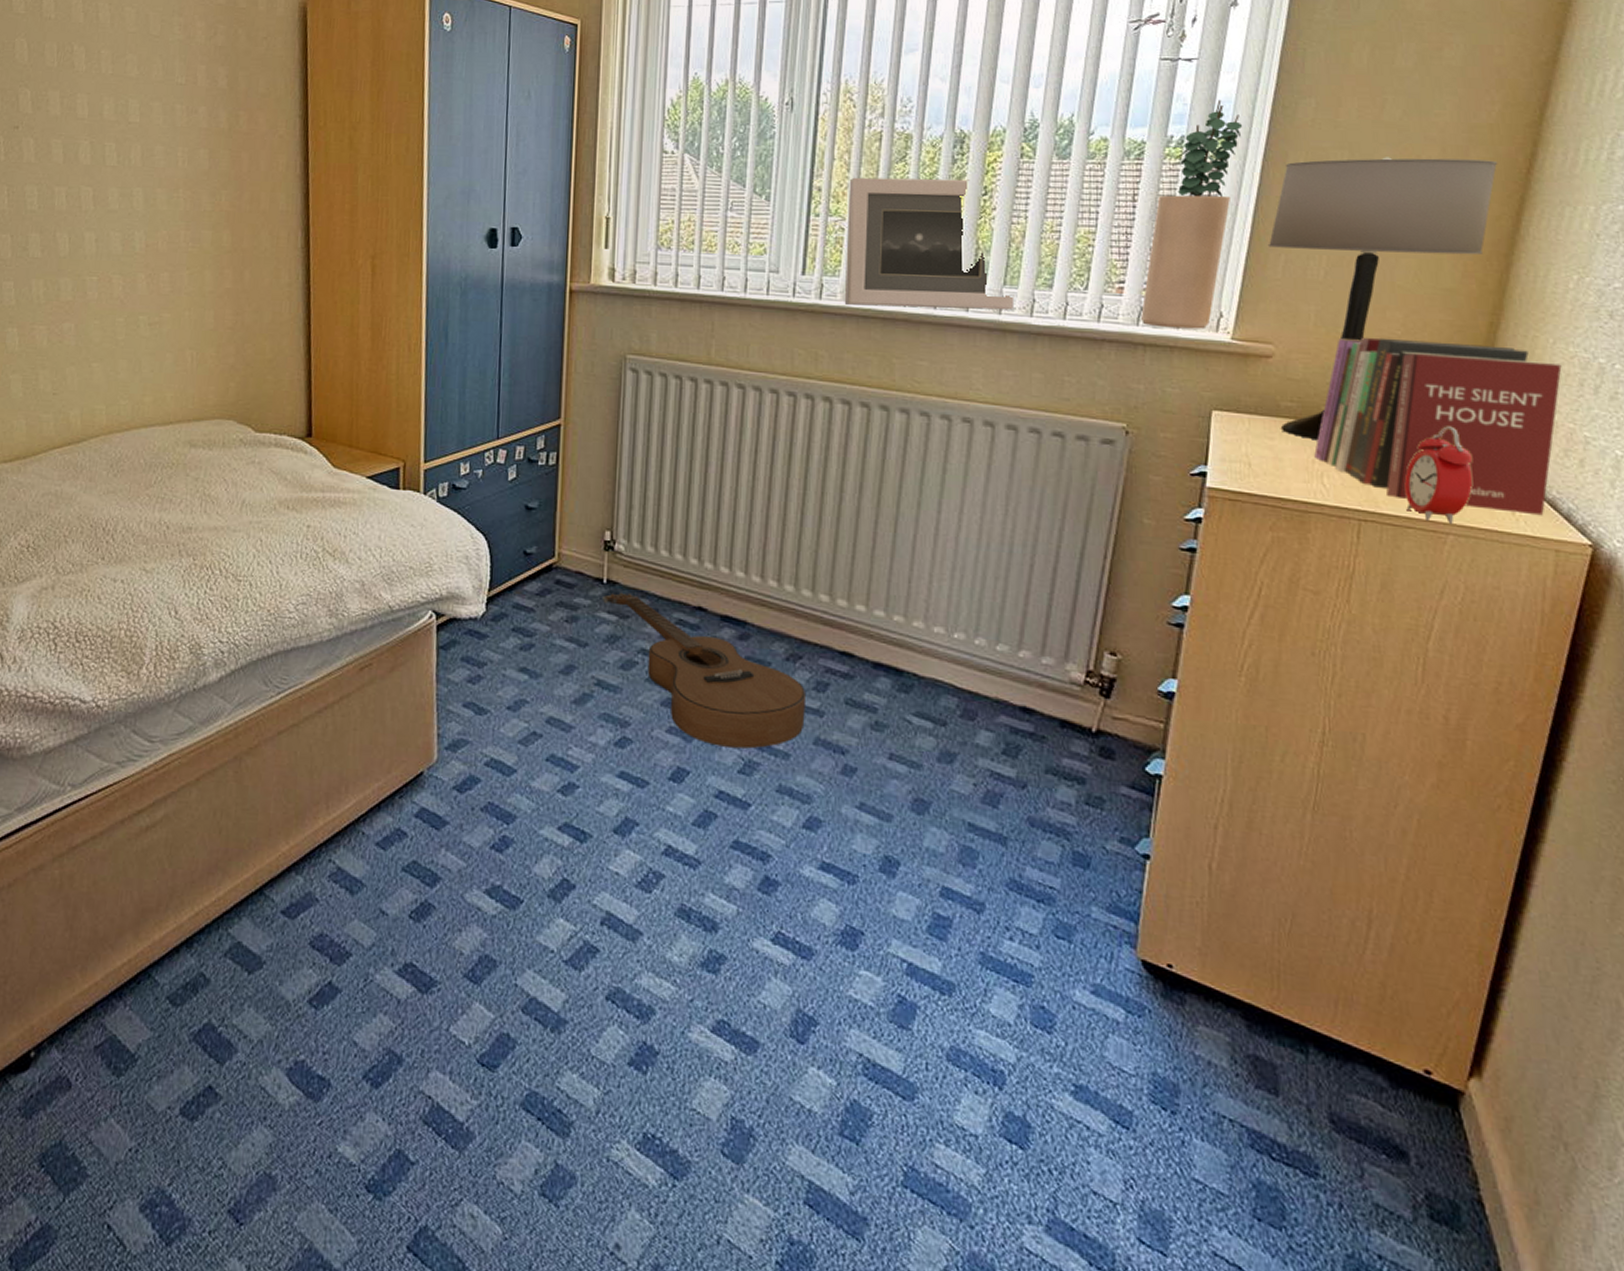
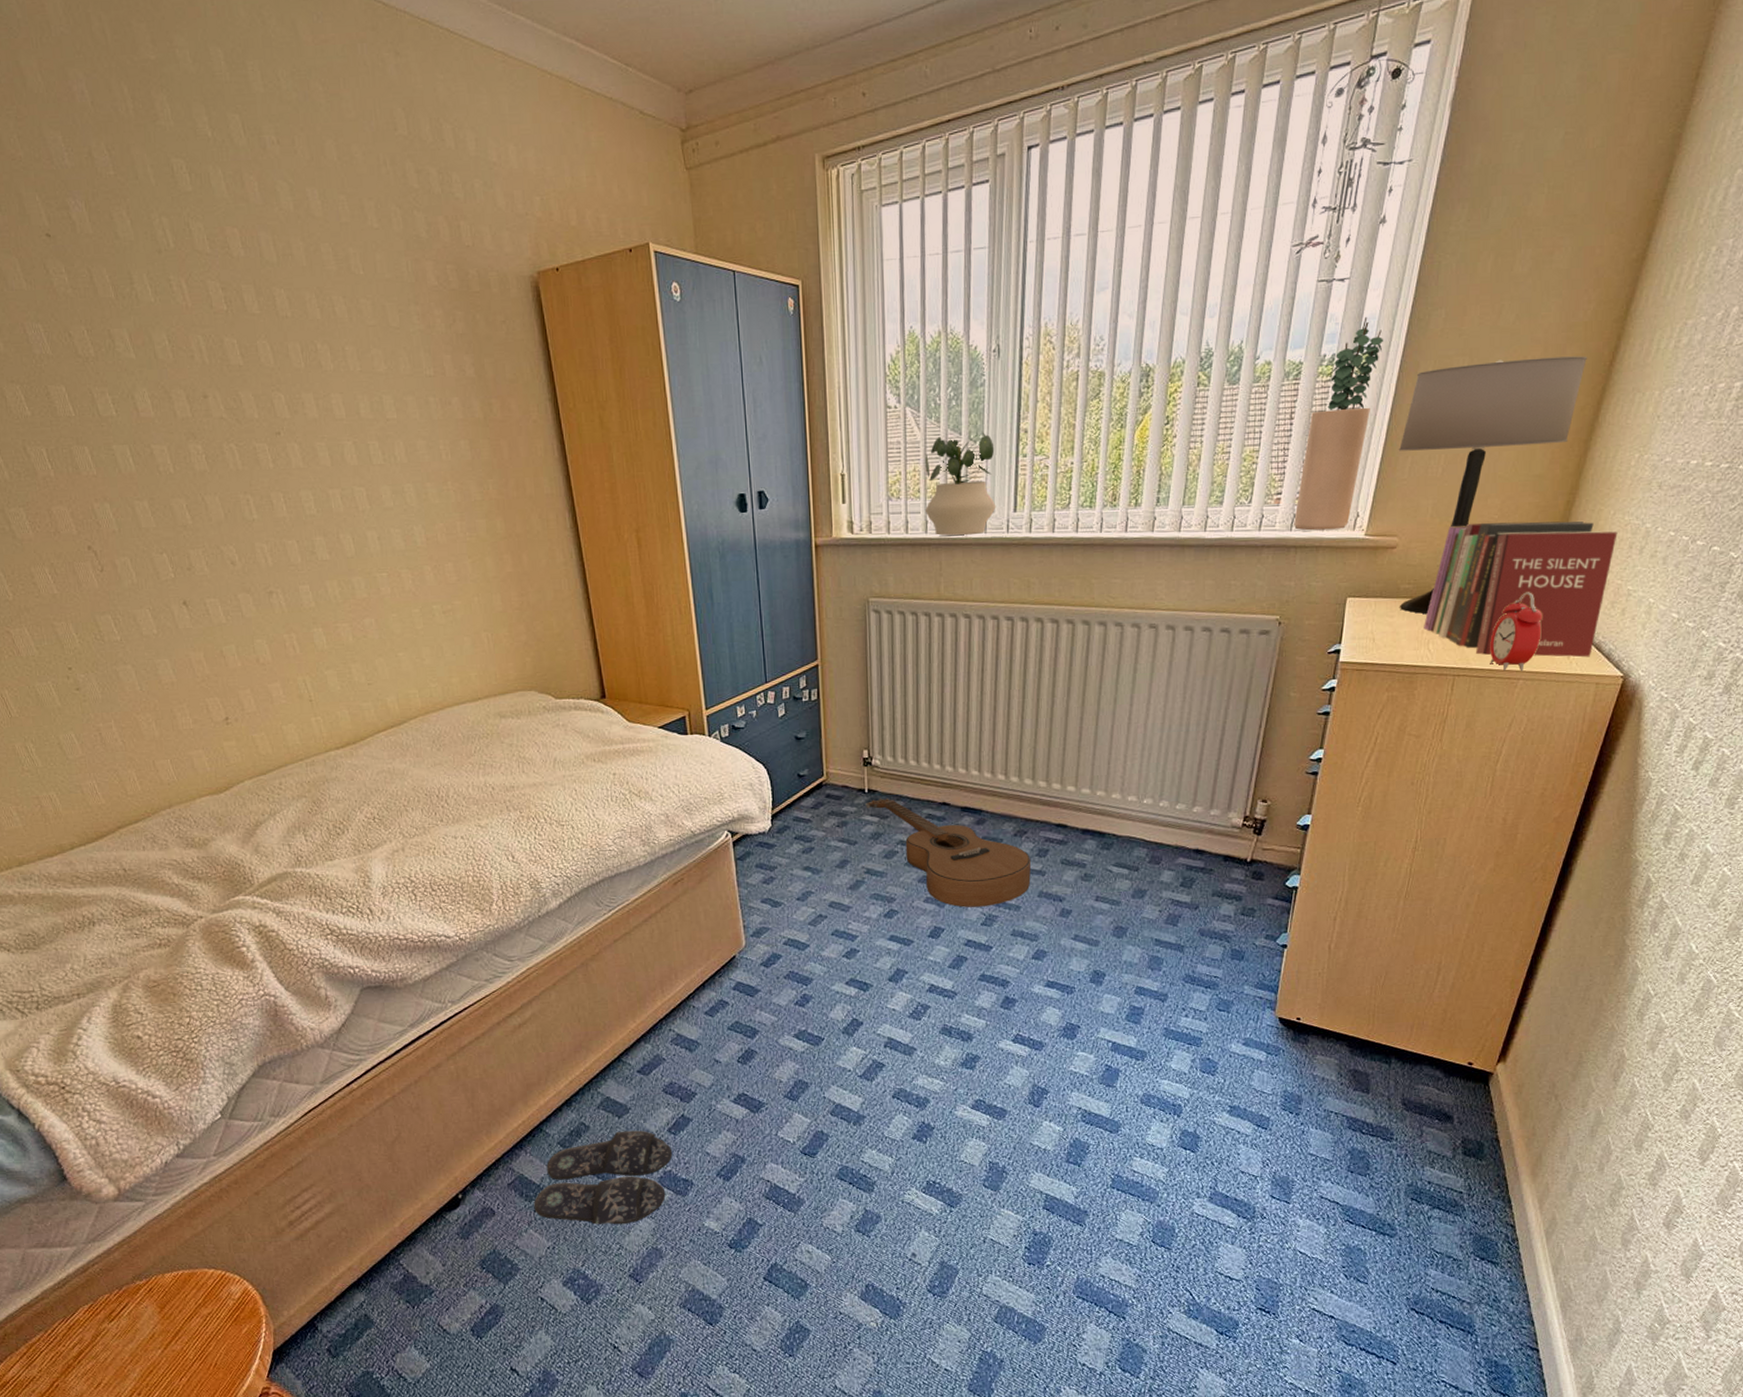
slippers: none [121,992,310,1131] -> present [534,1130,673,1225]
potted plant: none [699,185,783,296] -> present [925,431,996,537]
picture frame: present [844,177,1015,310] -> none [1050,411,1192,535]

